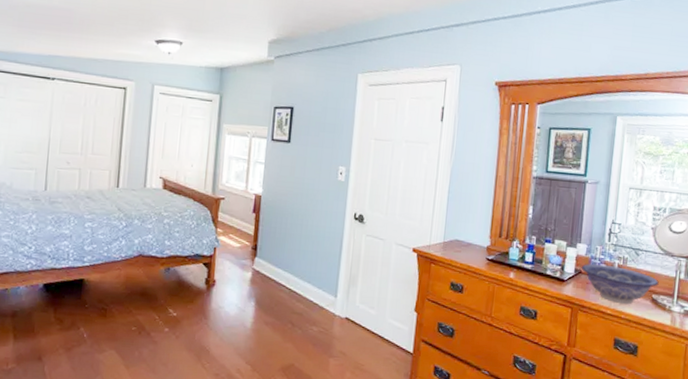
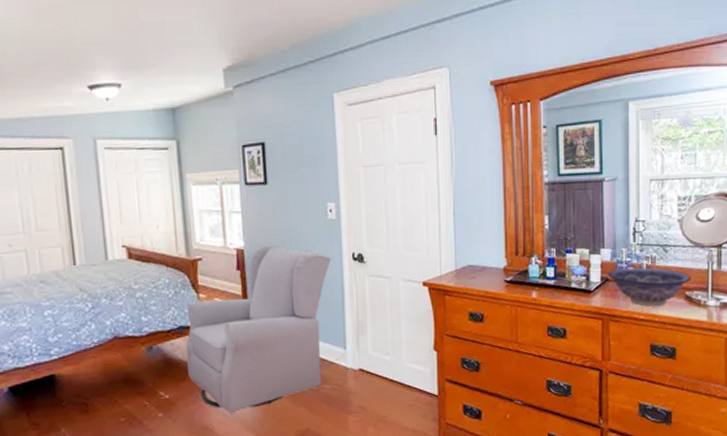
chair: none [196,194,335,340] -> present [186,245,331,414]

